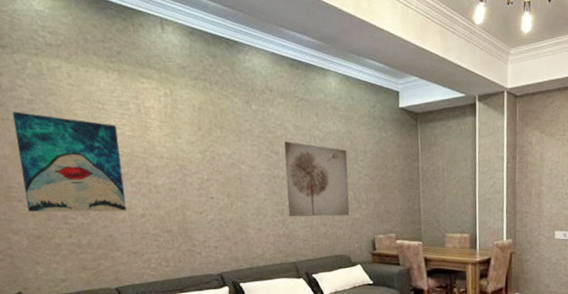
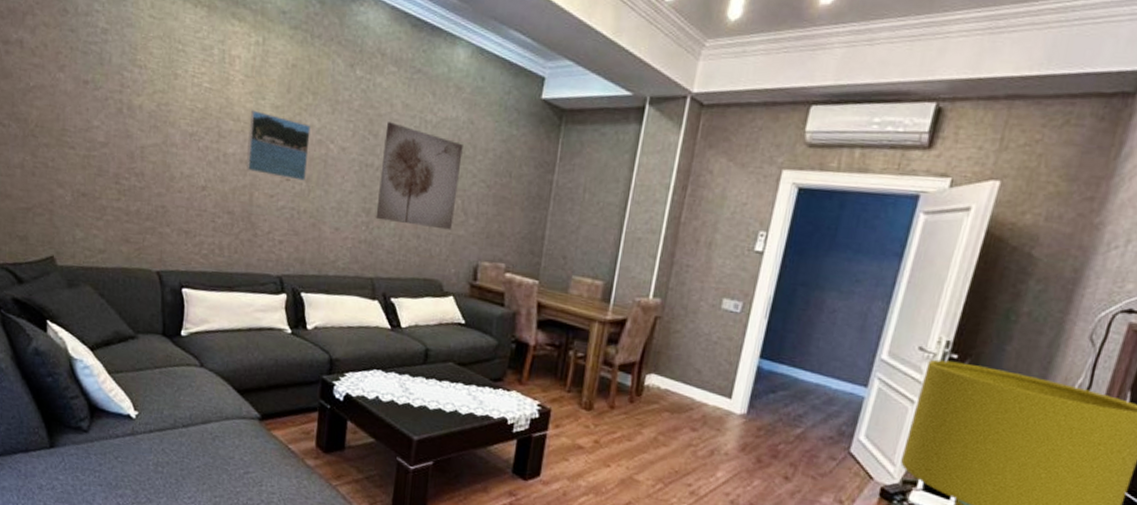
wall art: present [13,111,127,212] -> none [78,40,195,180]
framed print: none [170,148,227,198] -> present [246,110,311,181]

